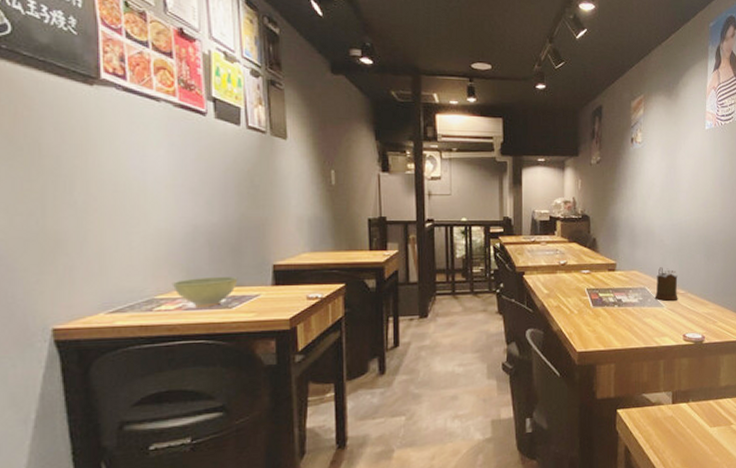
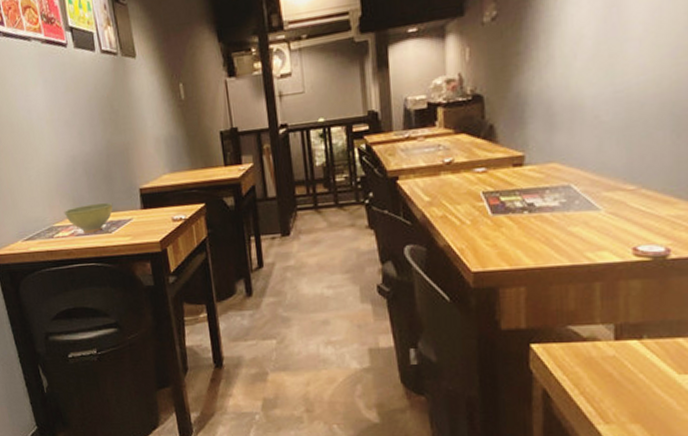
beer mug: present [654,267,678,302] -> none [585,155,625,203]

